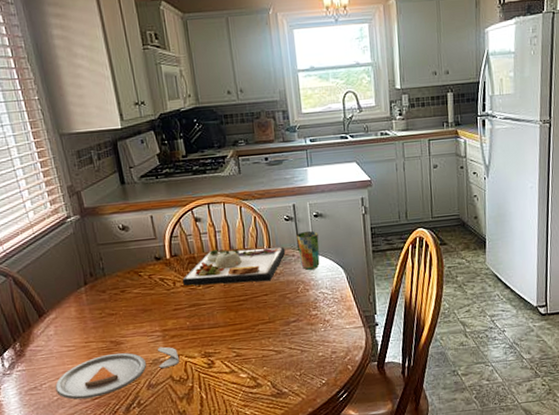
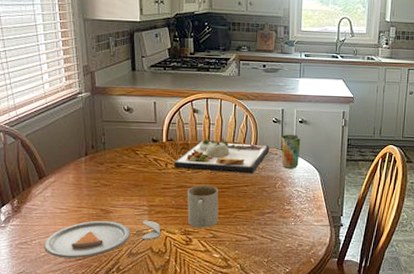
mug: none [202,299,240,348] -> present [187,185,219,228]

